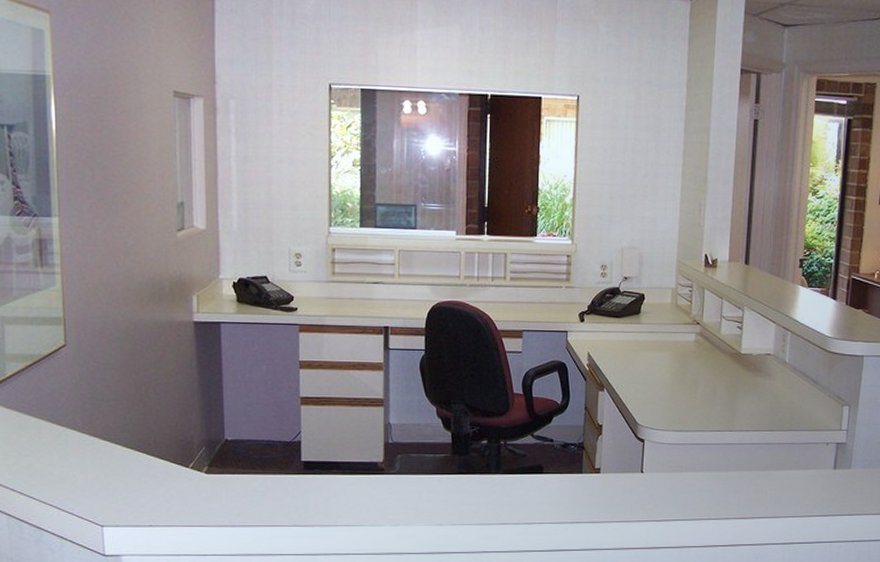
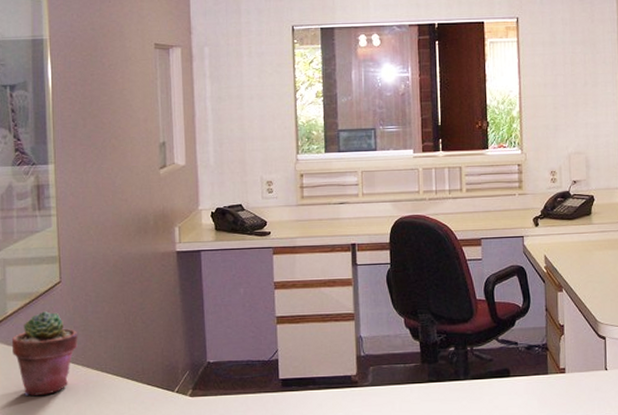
potted succulent: none [11,375,85,462] -> present [11,311,79,396]

